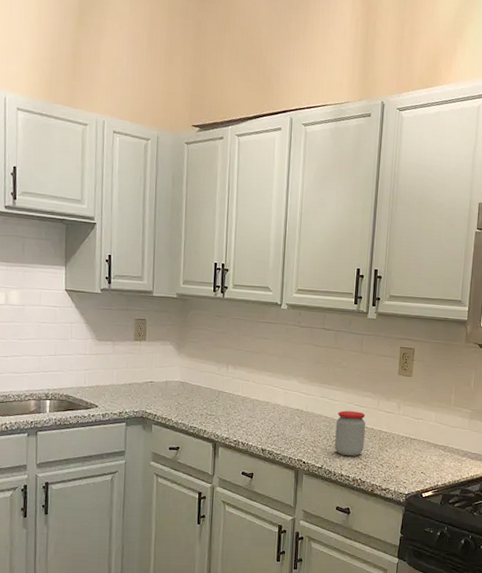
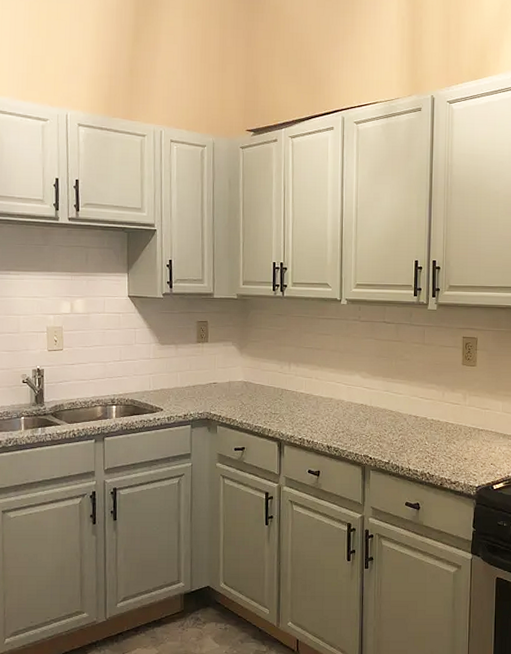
jar: present [334,410,366,457] -> none [401,404,431,450]

